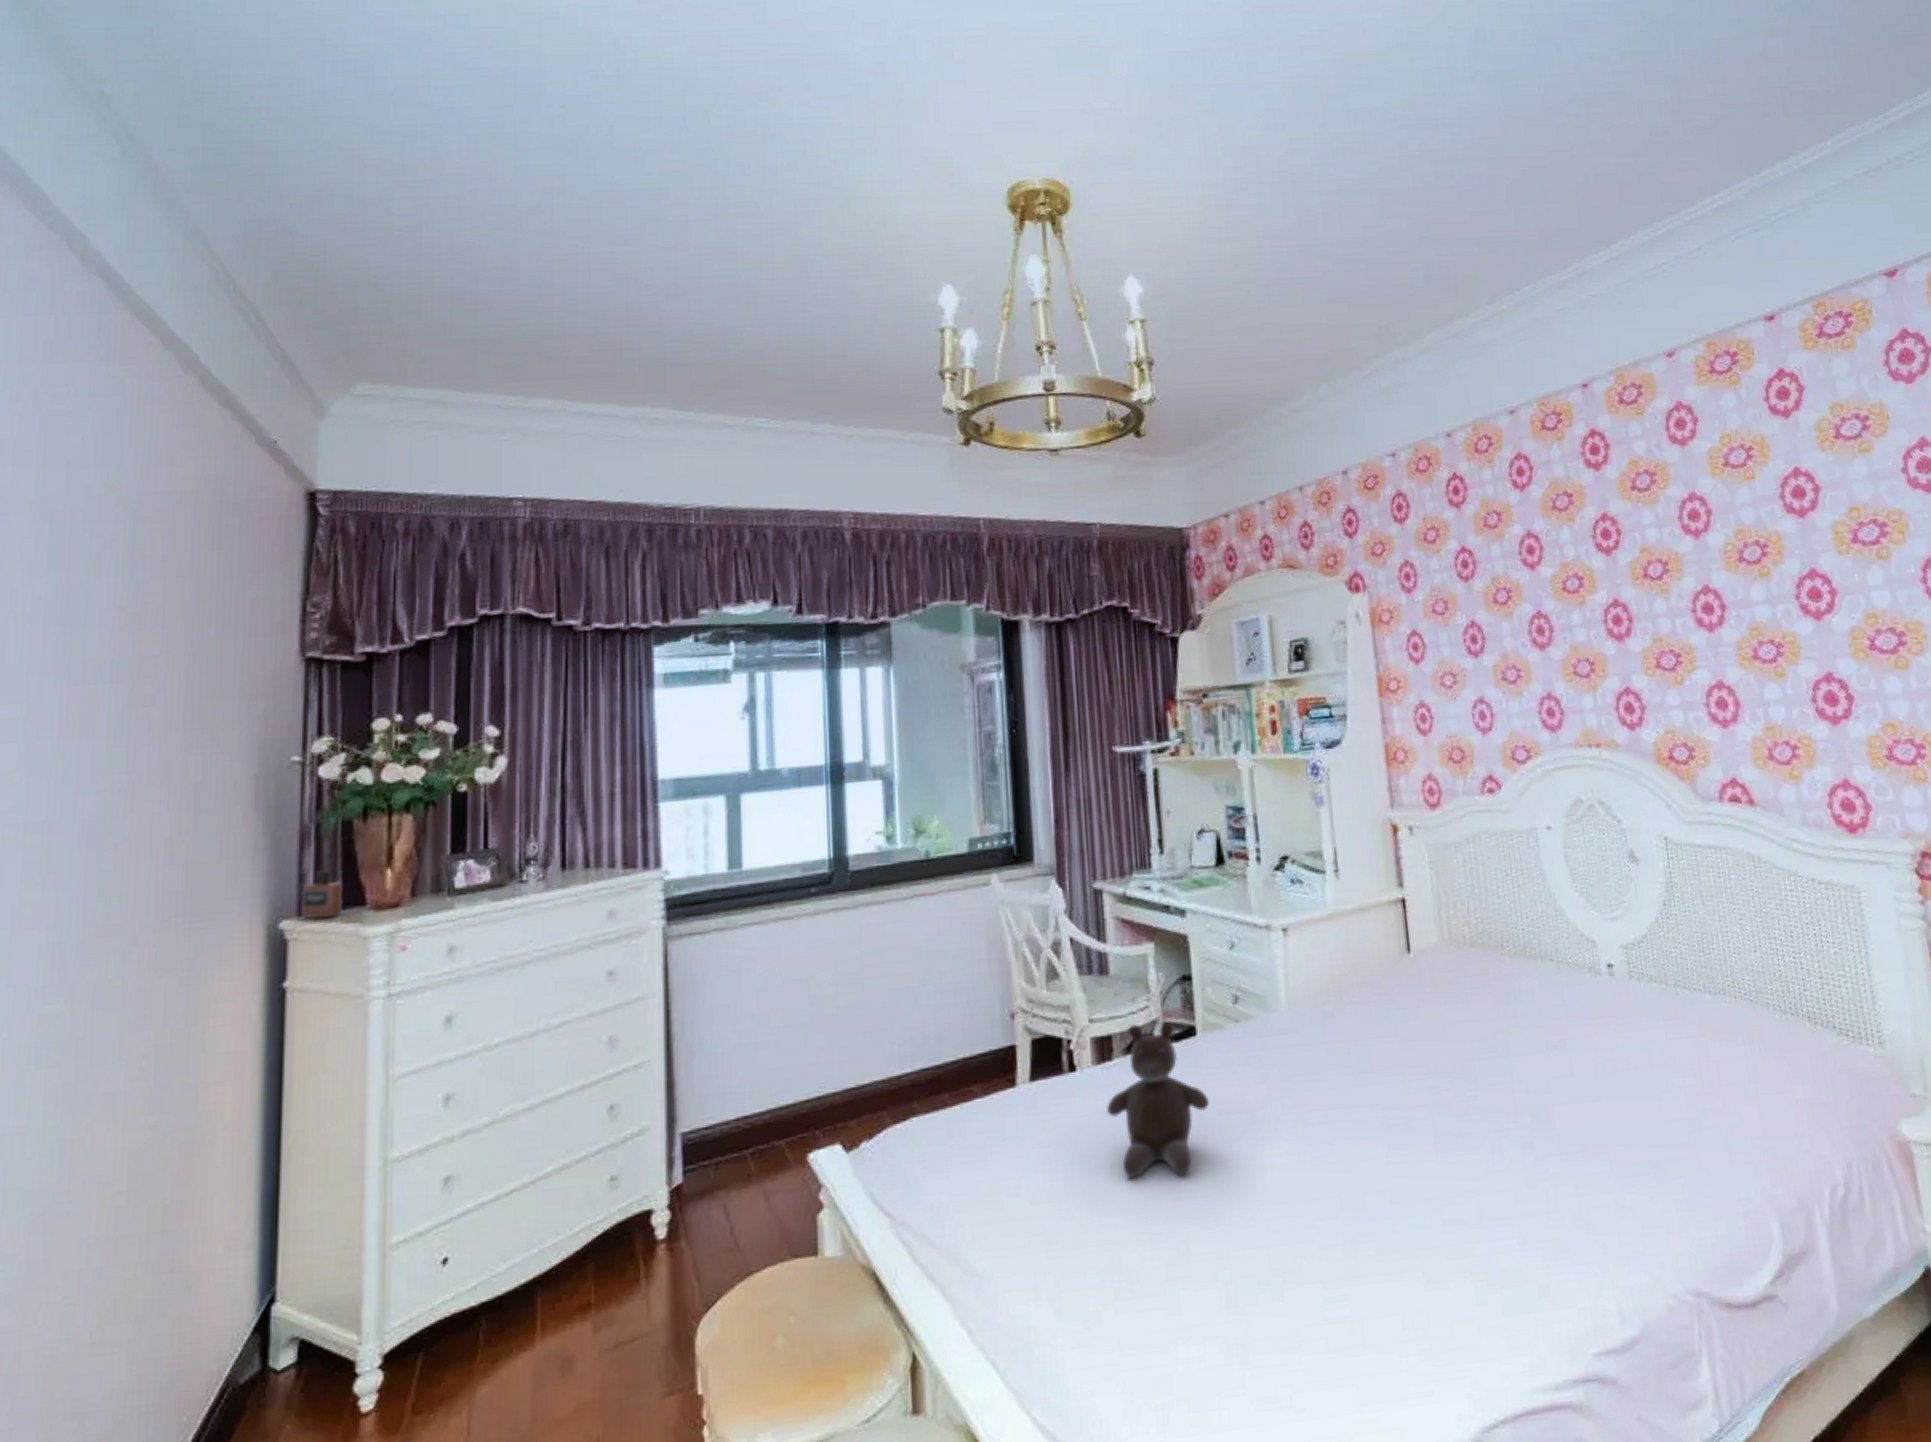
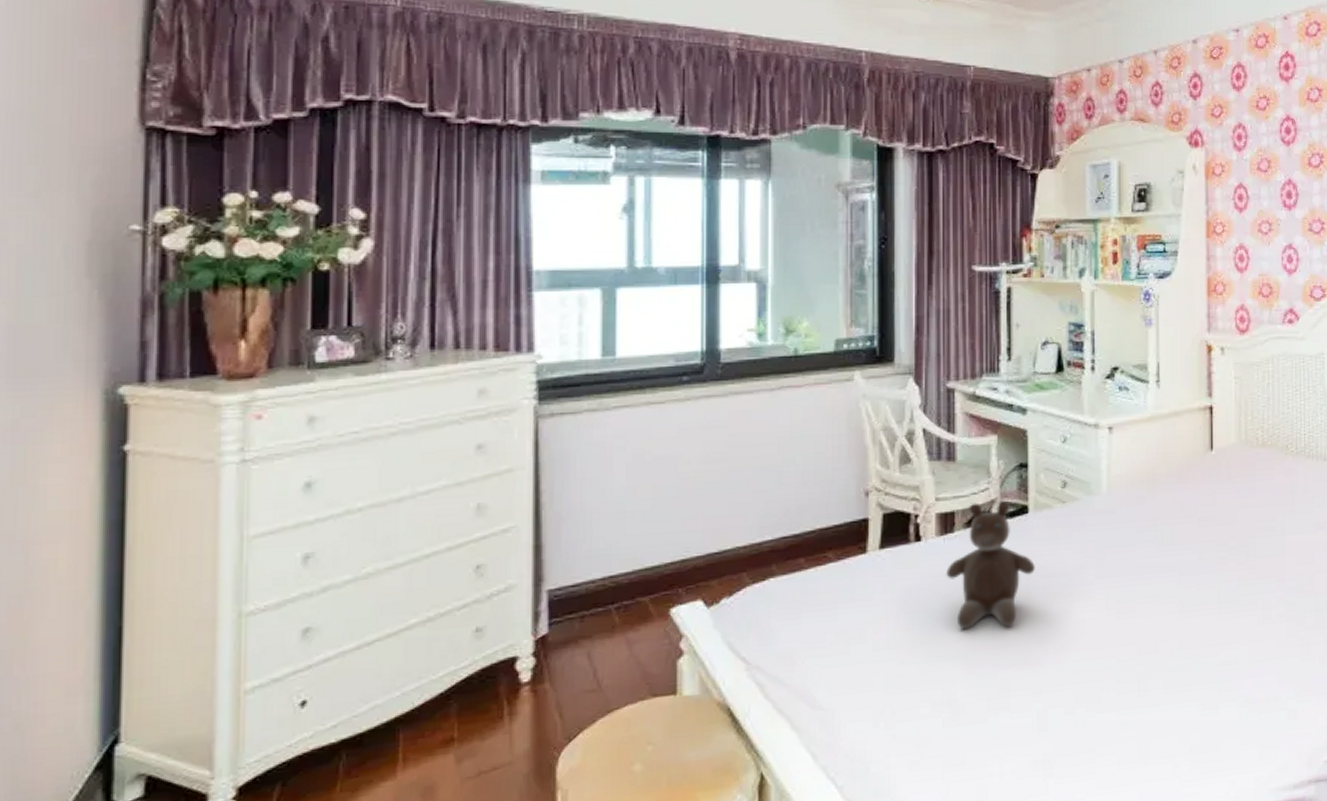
perfume: present [301,869,342,919] -> none [143,337,190,386]

